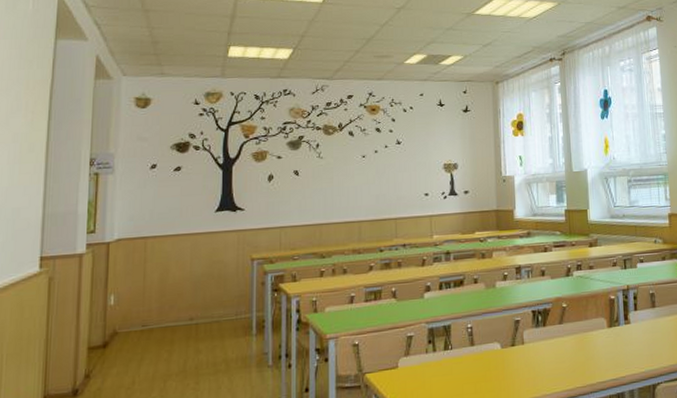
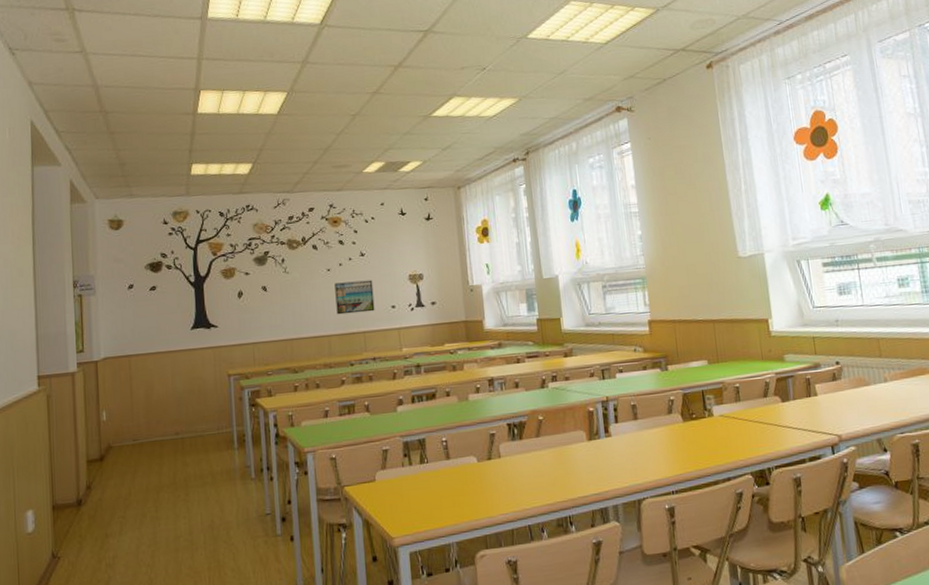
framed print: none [369,167,408,201] -> present [334,280,375,315]

